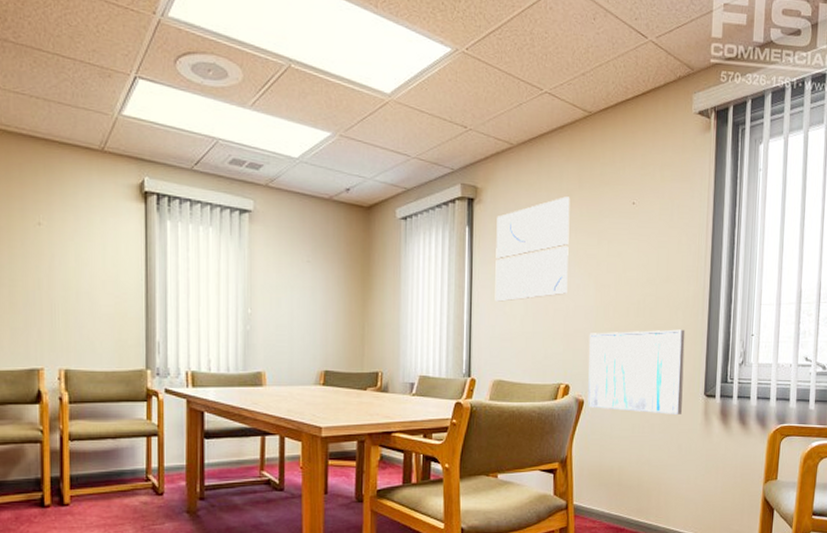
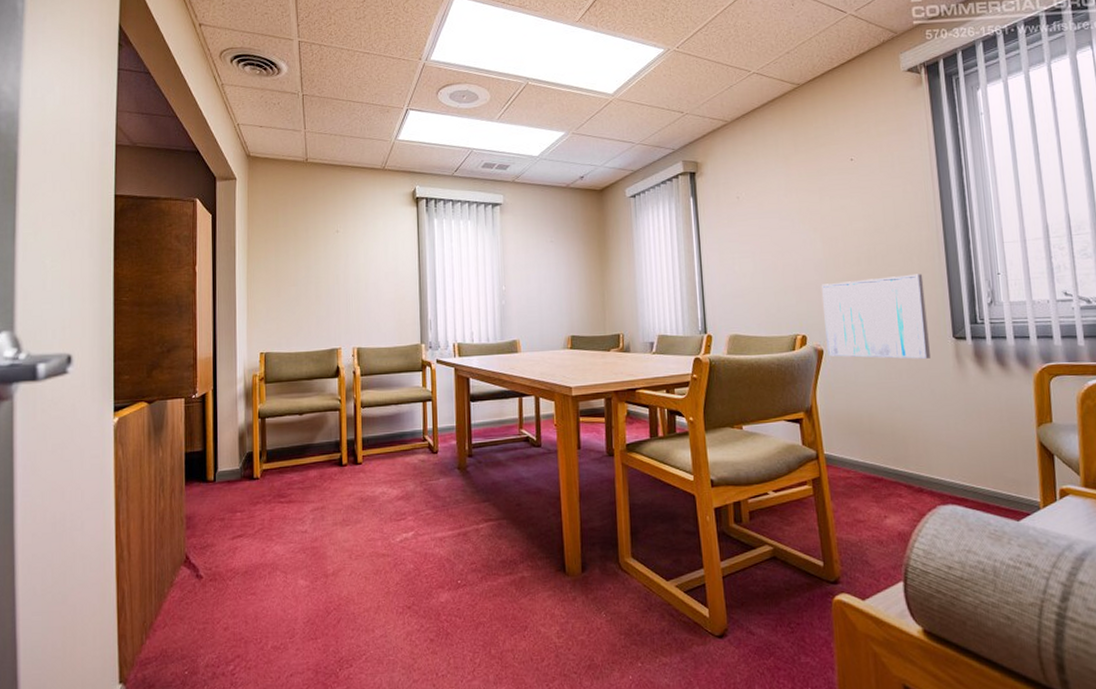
wall art: present [495,196,570,302] -> none [718,161,794,262]

